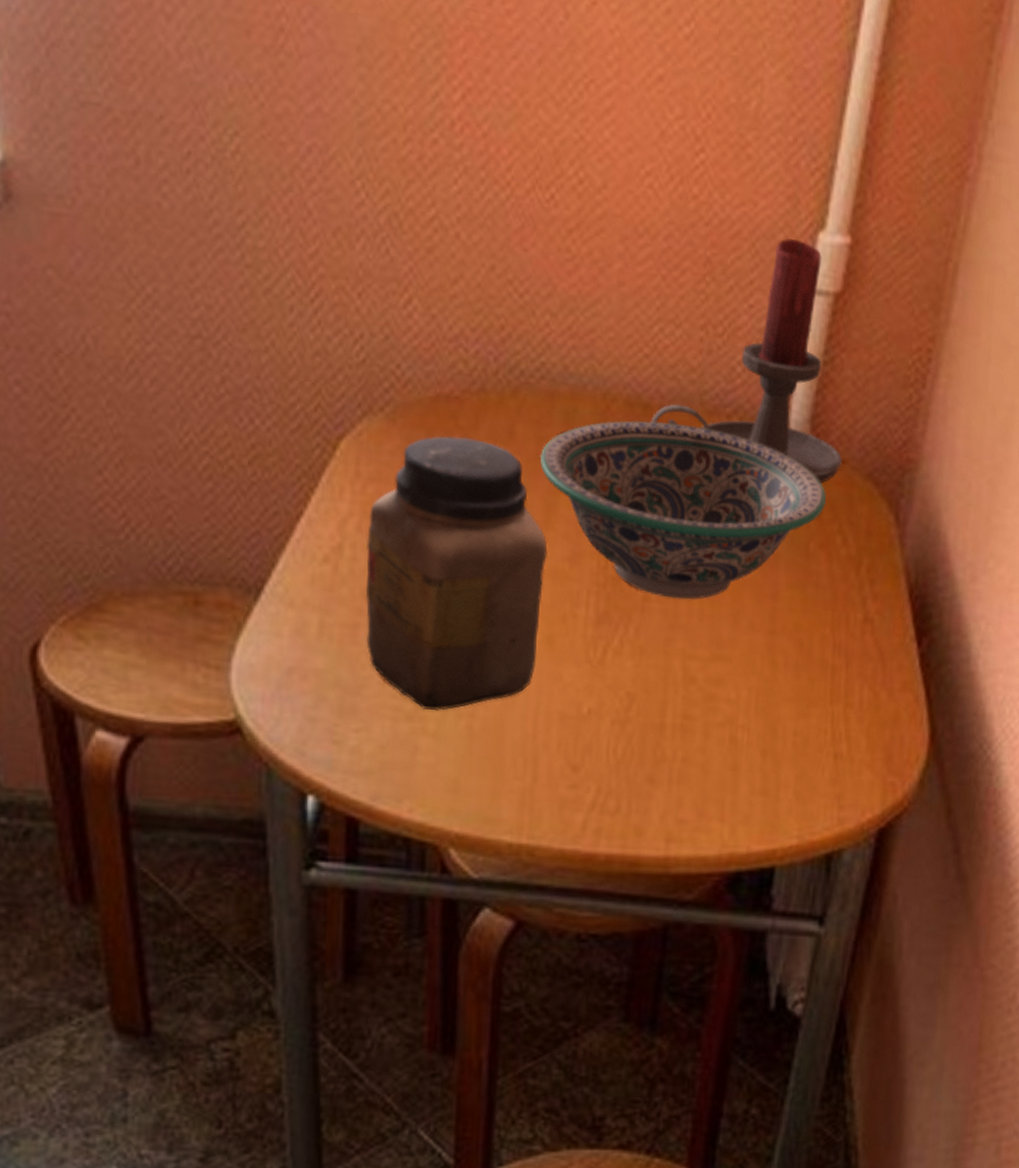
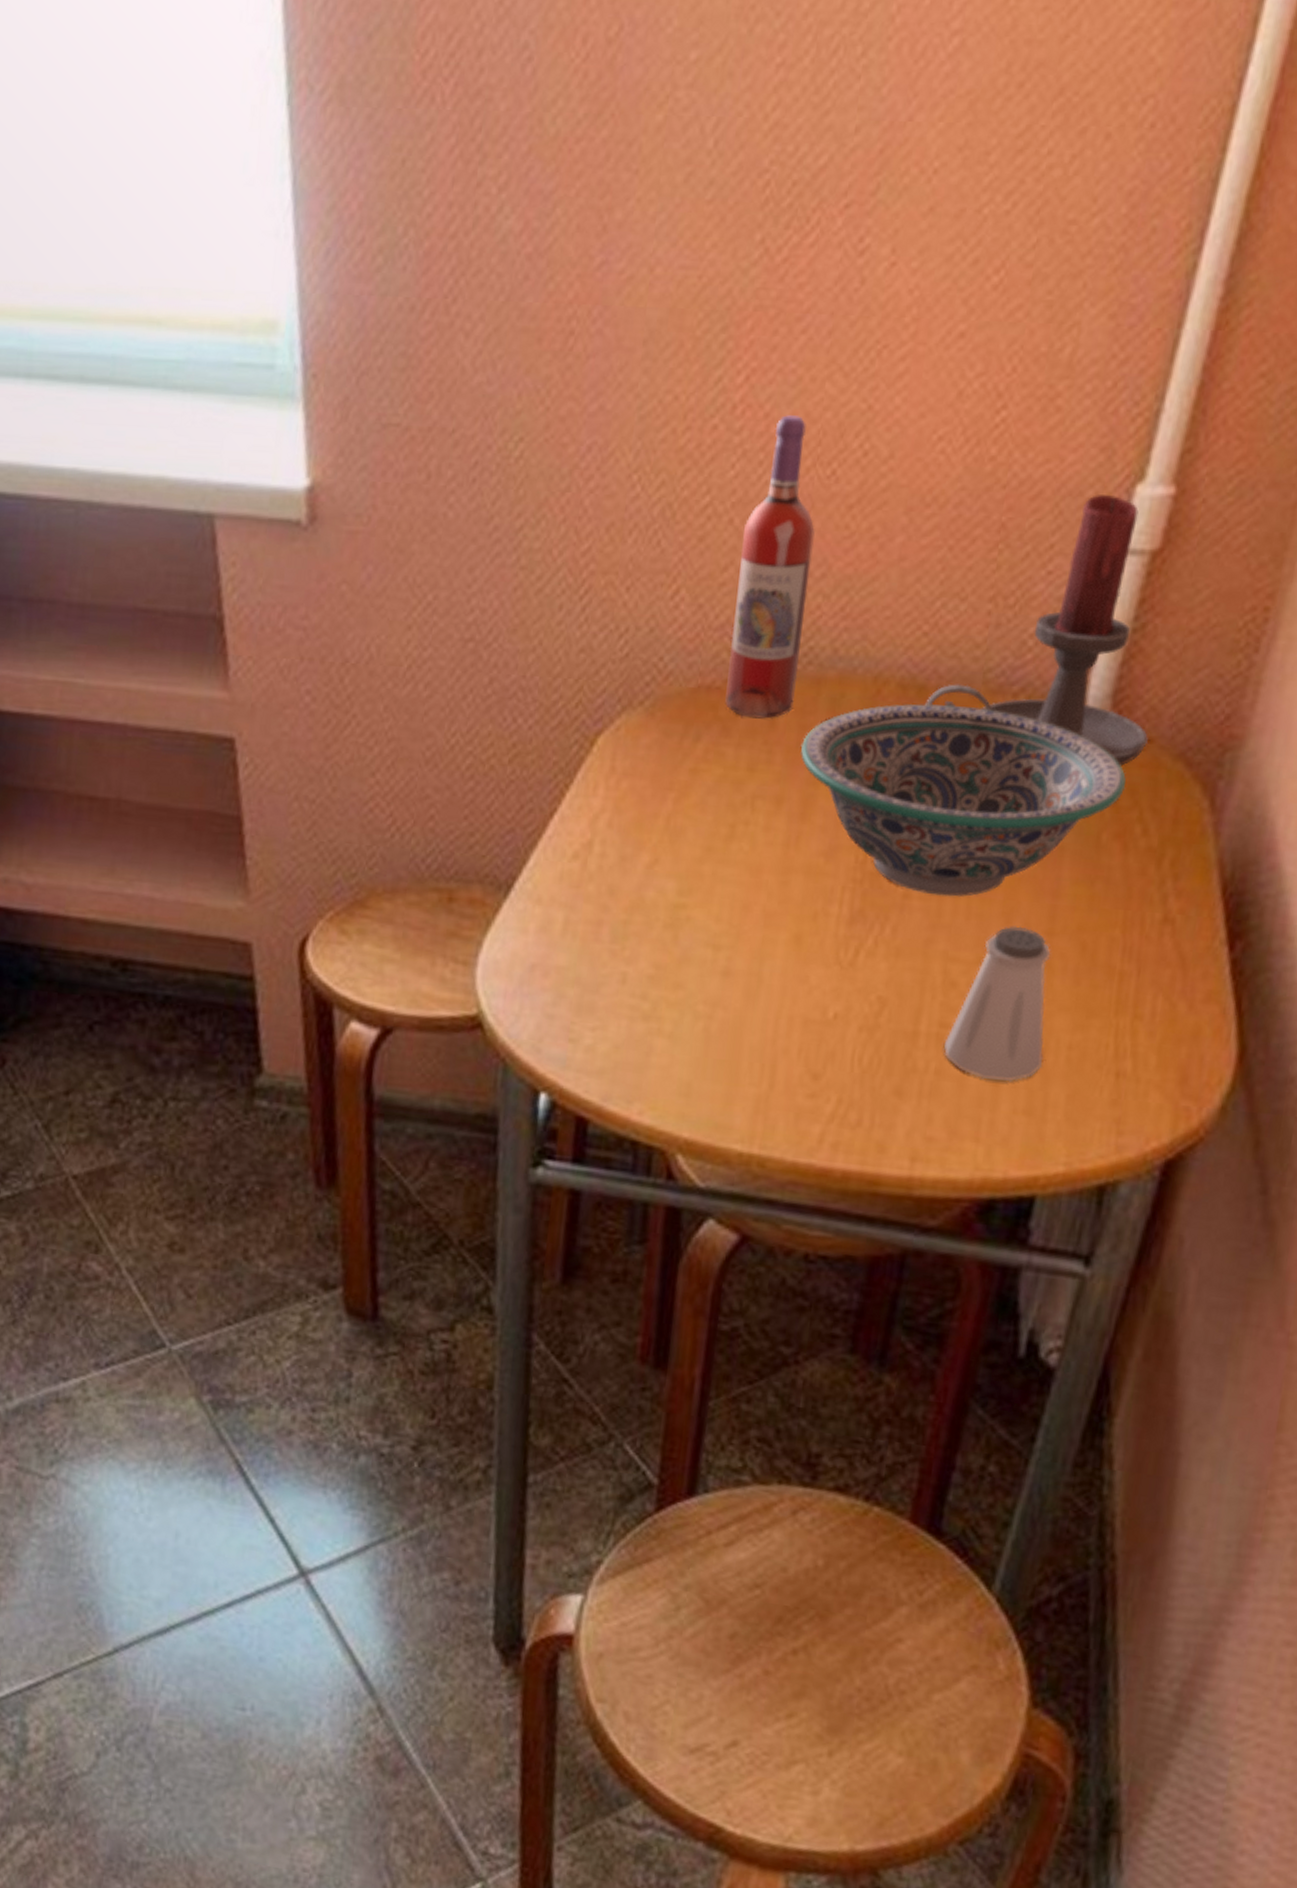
jar: present [365,436,548,711] -> none [608,728,802,1012]
wine bottle: none [464,137,539,430] -> present [725,415,815,720]
saltshaker: none [688,626,774,767] -> present [944,926,1051,1082]

